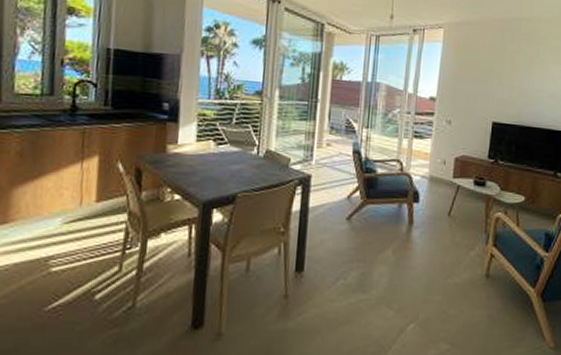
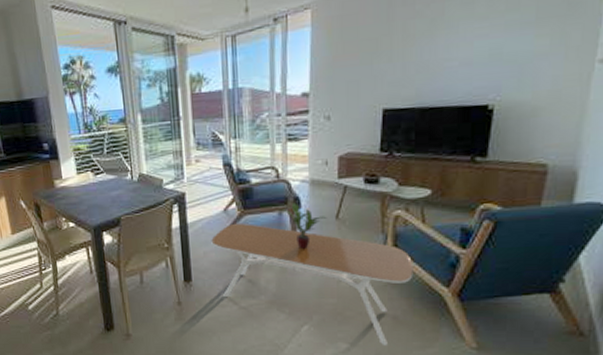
coffee table: none [330,211,508,347] -> present [211,223,414,346]
potted plant: none [399,196,441,244] -> present [278,202,327,250]

